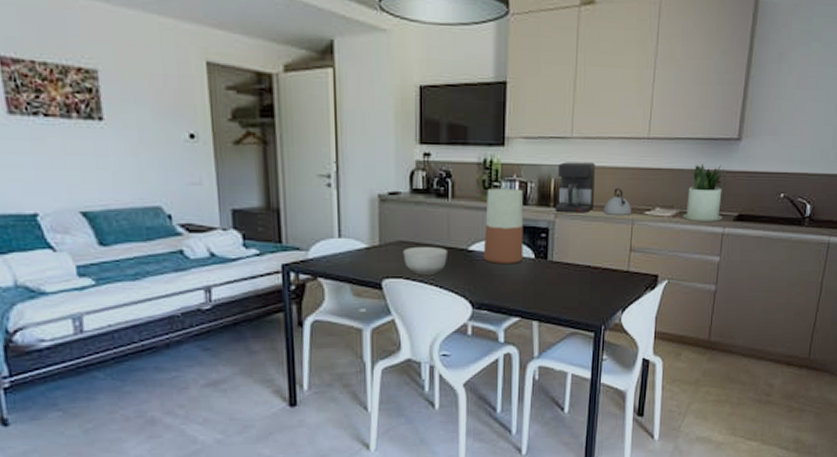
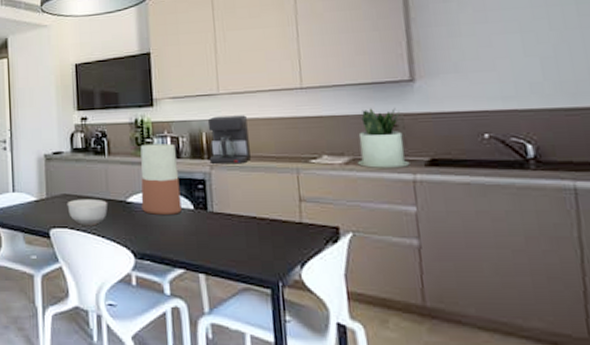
kettle: present [603,188,632,217] -> none [261,138,295,166]

